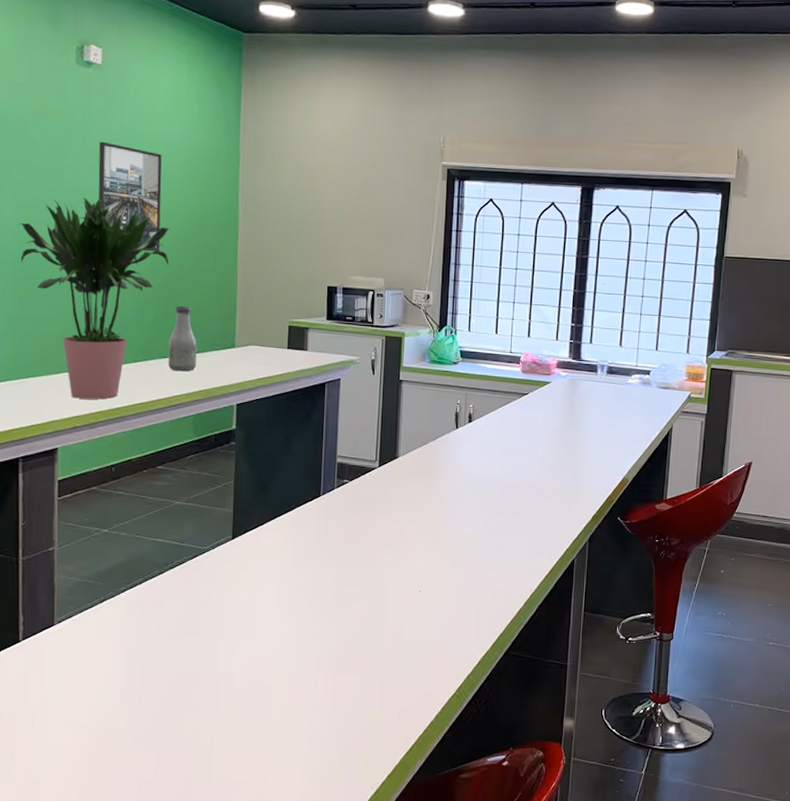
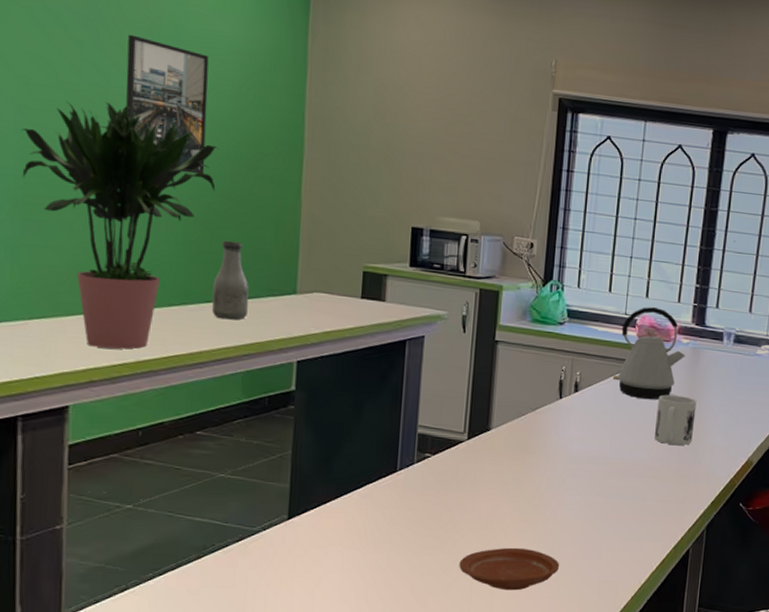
plate: none [375,560,461,599] -> present [459,547,560,591]
kettle: none [501,345,564,427] -> present [612,307,686,400]
mug: none [539,422,576,466] -> present [654,395,697,445]

